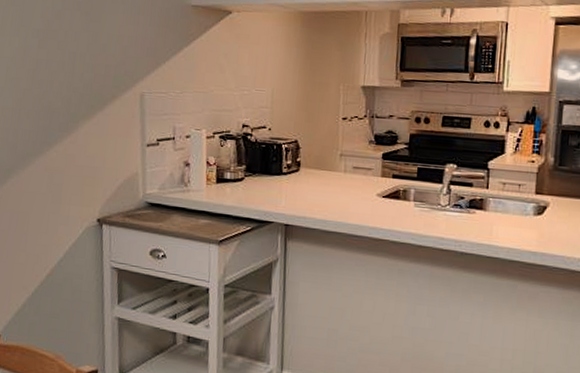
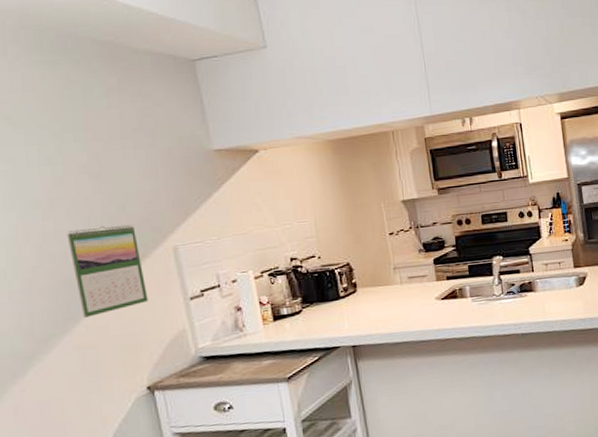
calendar: none [55,61,112,144] -> present [67,224,148,317]

